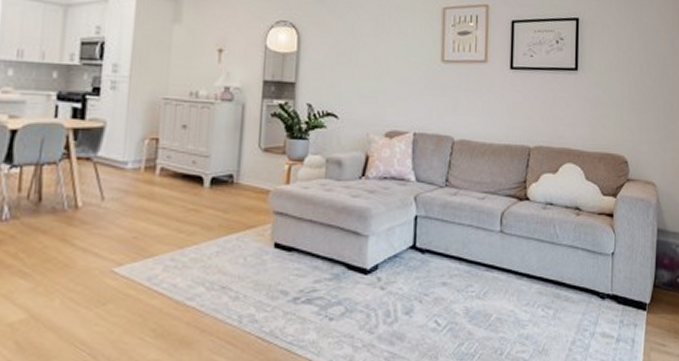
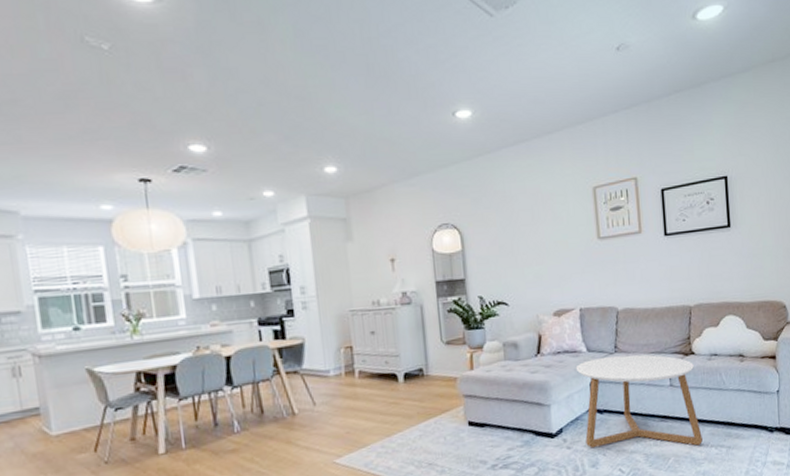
coffee table: none [401,191,529,304] -> present [575,354,703,448]

